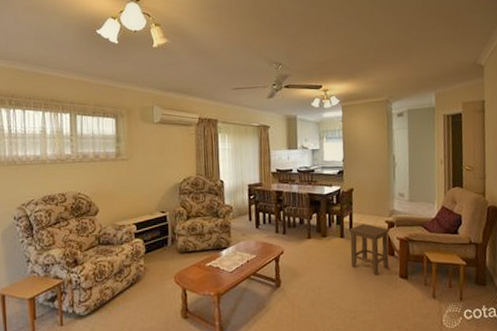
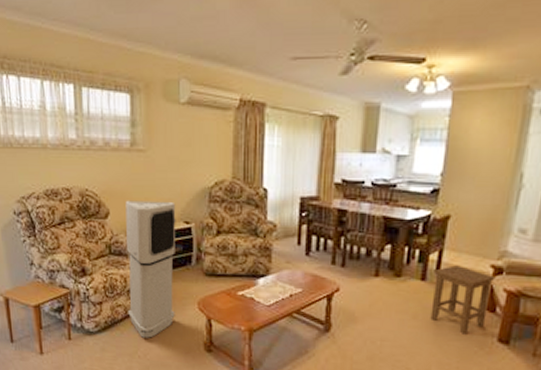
air purifier: none [112,196,156,314] -> present [125,200,176,338]

